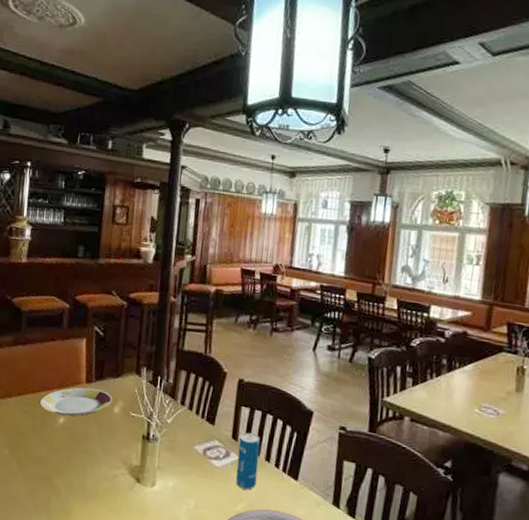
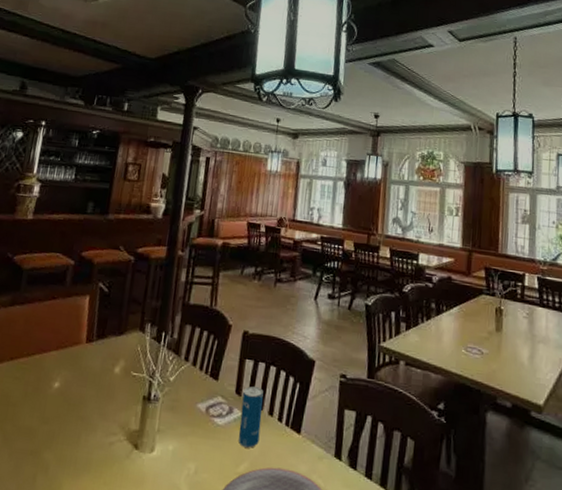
plate: present [40,387,113,416] -> none [34,347,114,380]

